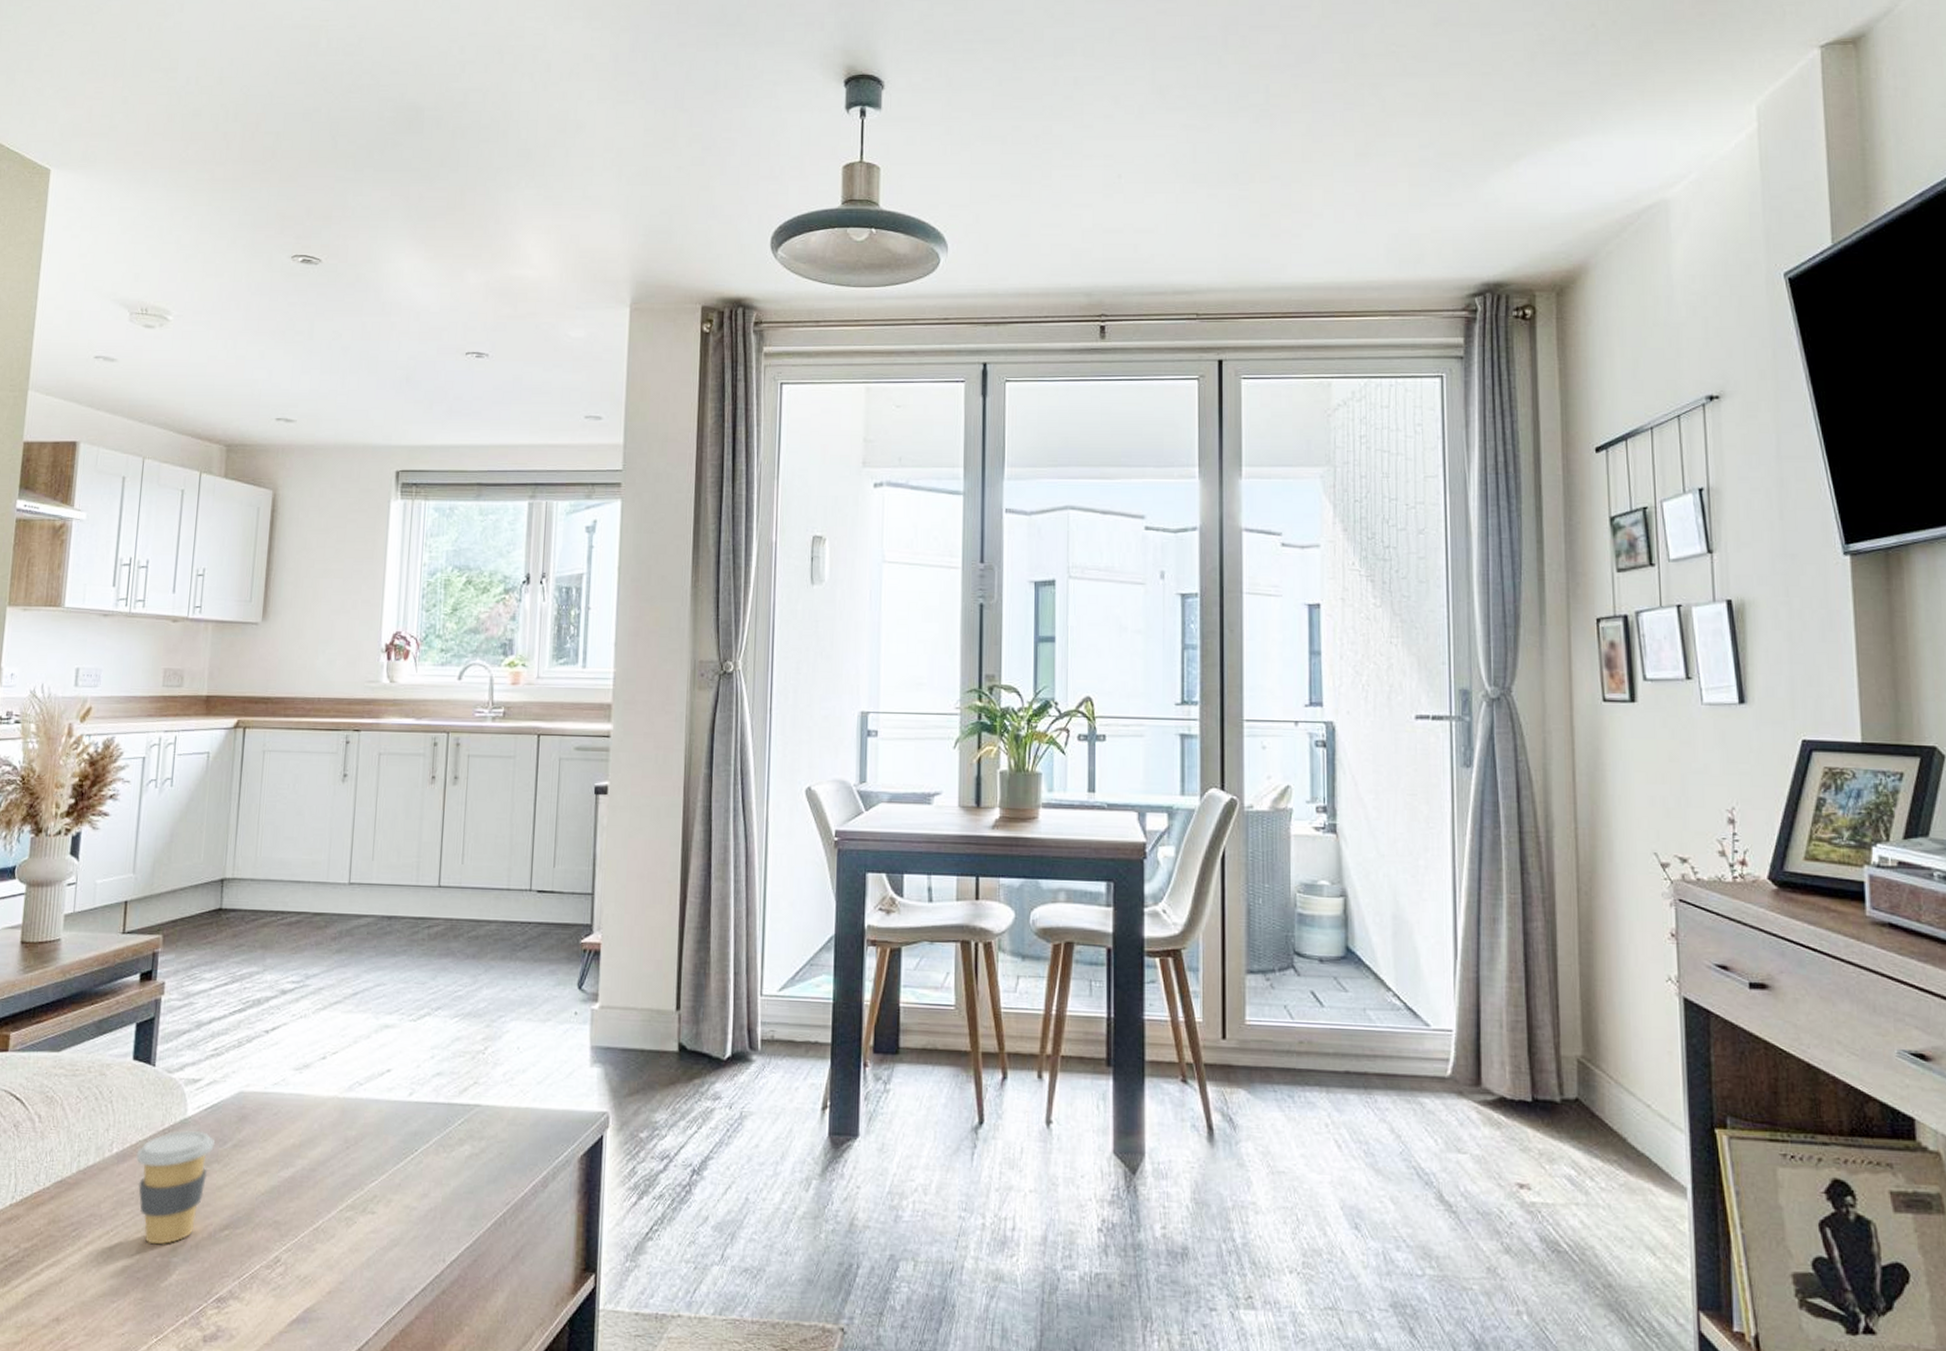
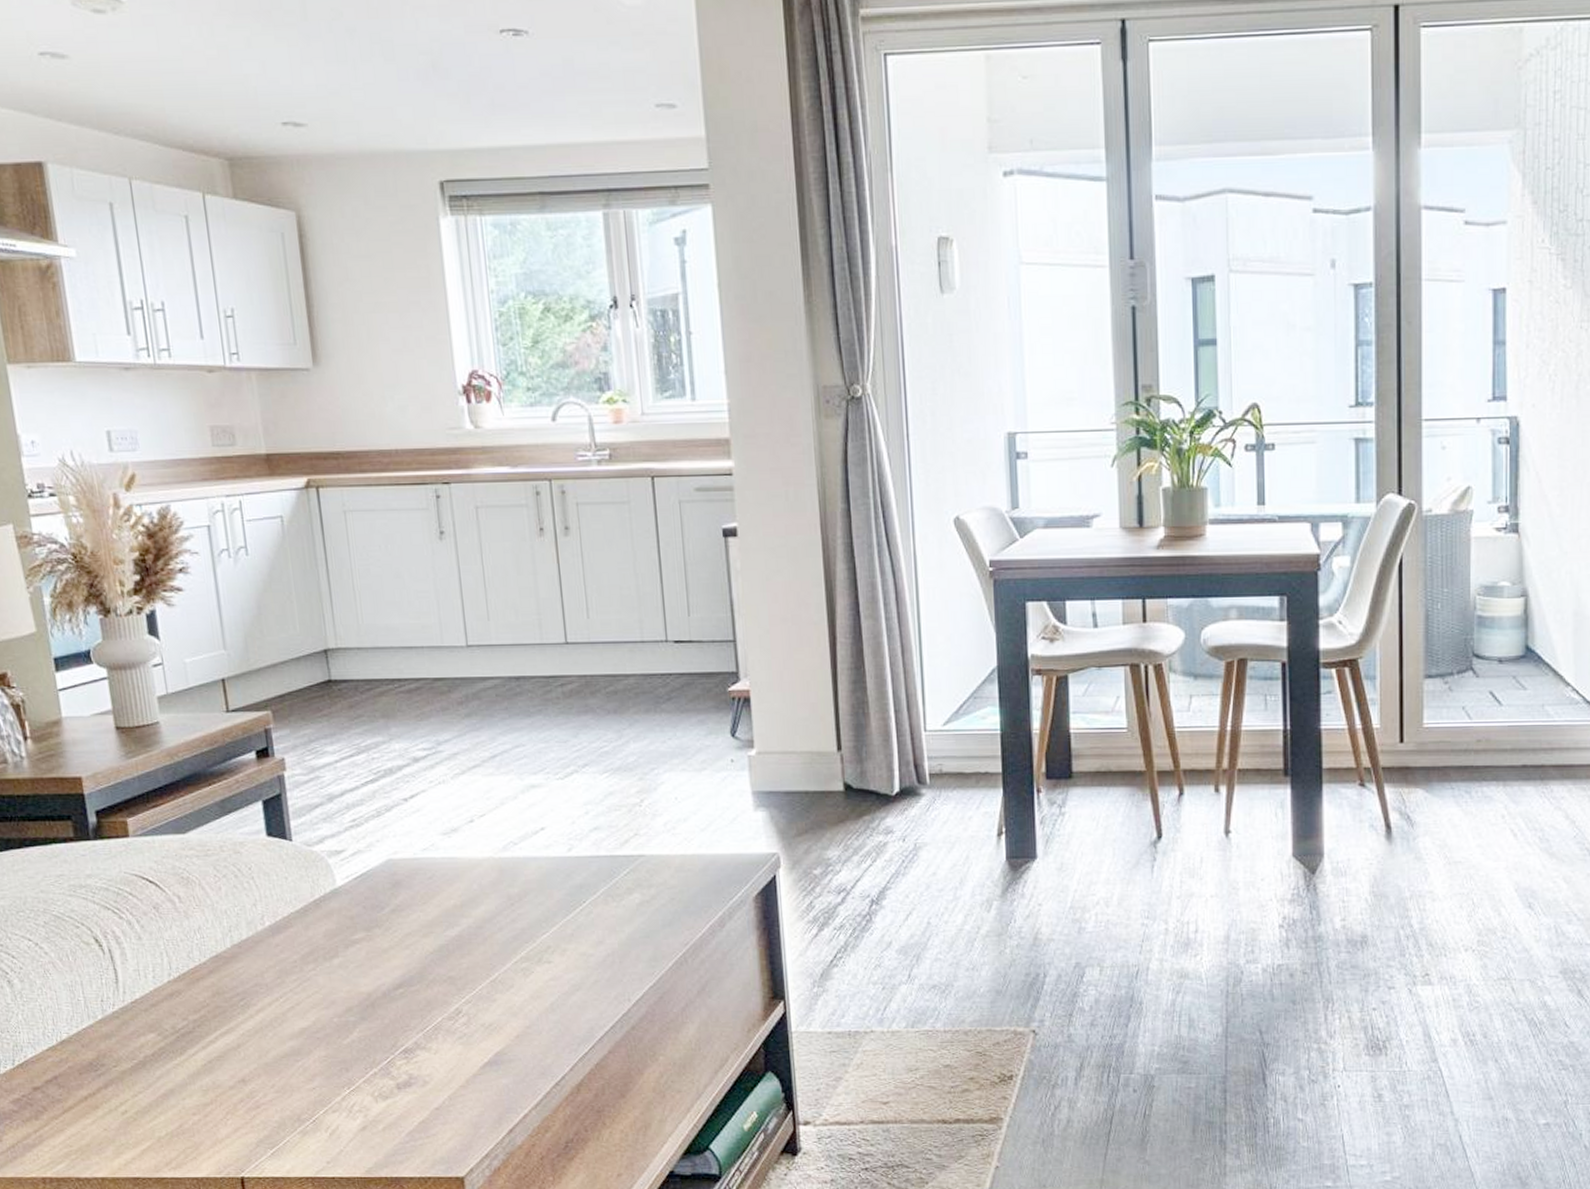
coffee cup: present [136,1129,216,1245] -> none [291,898,373,1007]

